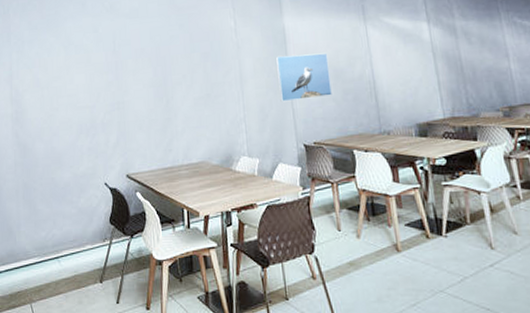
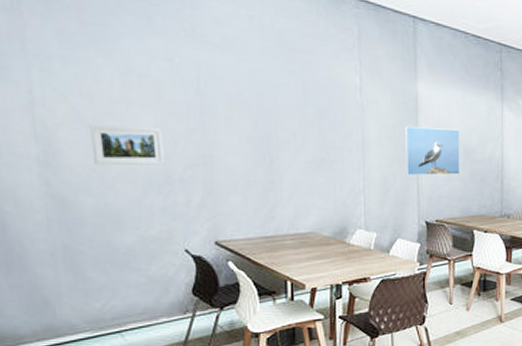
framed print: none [44,84,91,118] -> present [89,124,165,166]

